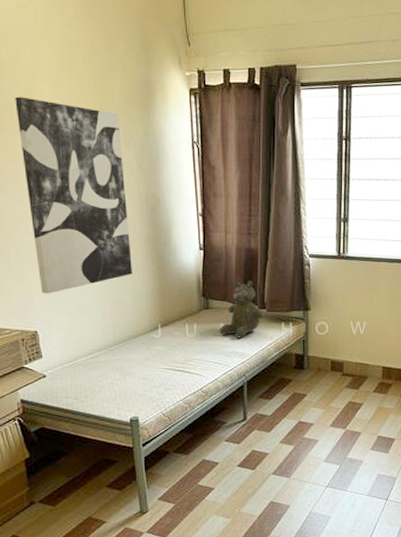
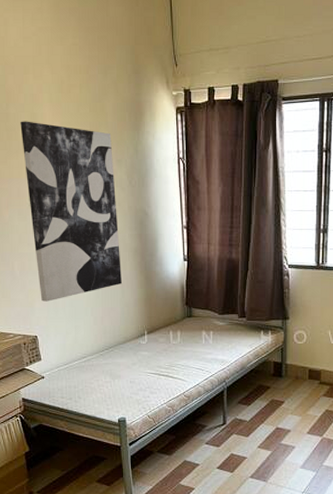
teddy bear: present [220,278,264,338] -> none [202,288,244,346]

